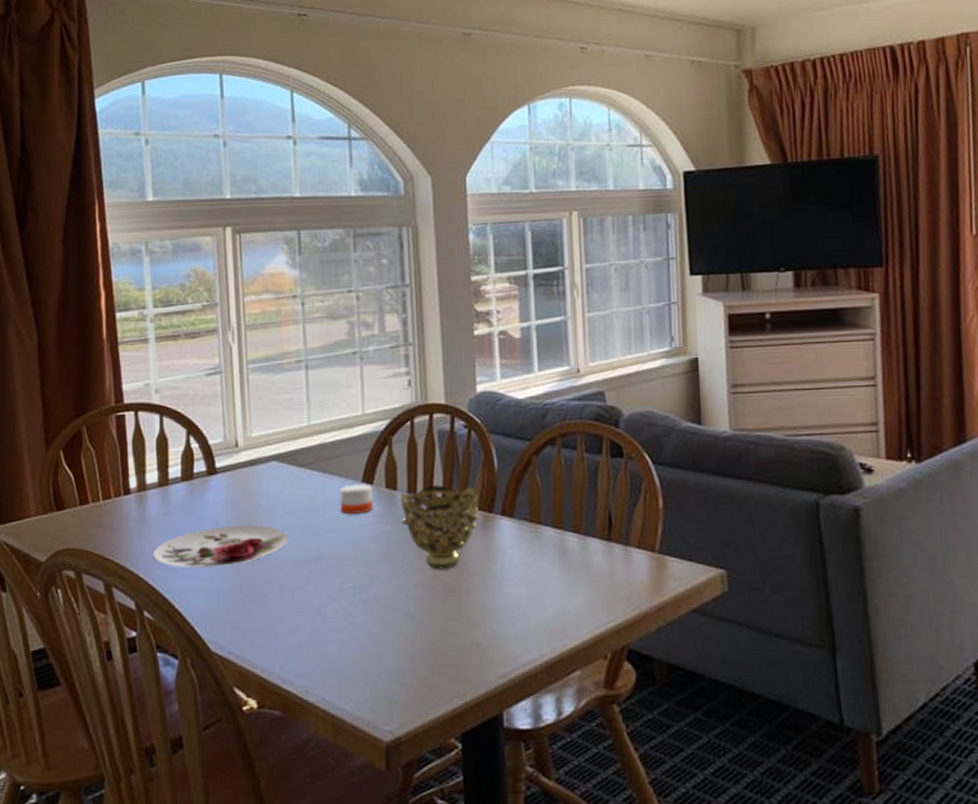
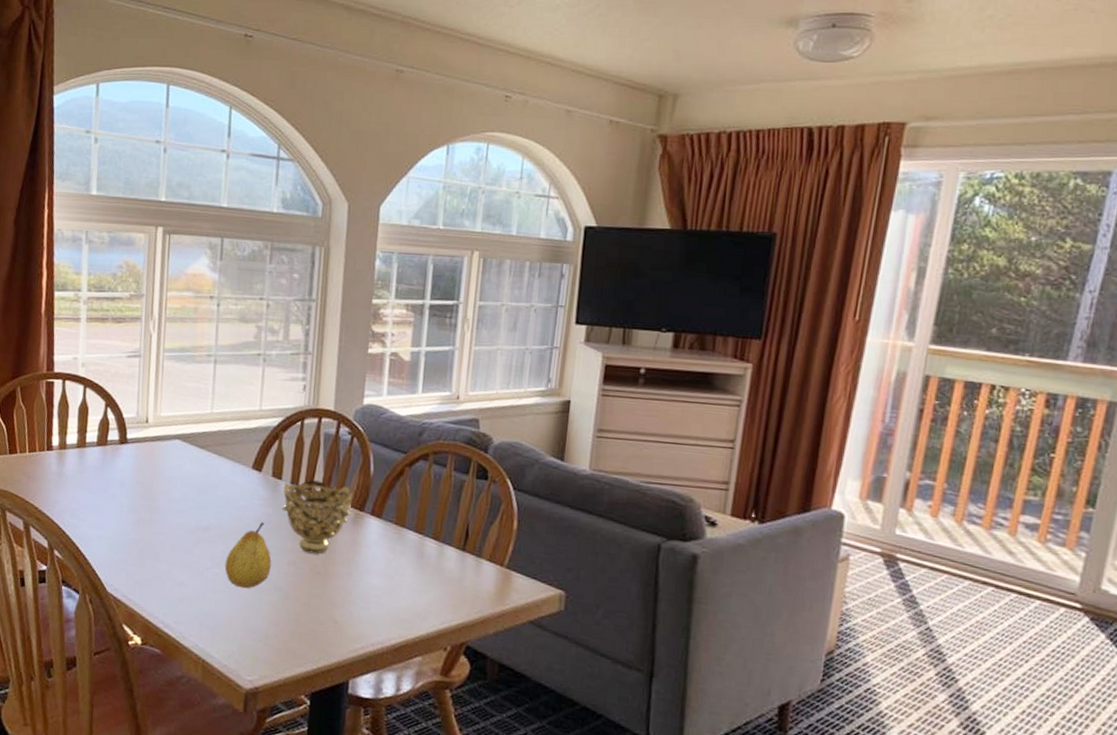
plate: present [153,525,289,568] -> none [66,489,183,523]
candle: present [339,477,374,514] -> none [230,463,260,496]
fruit: none [344,542,397,622] -> present [224,522,272,589]

